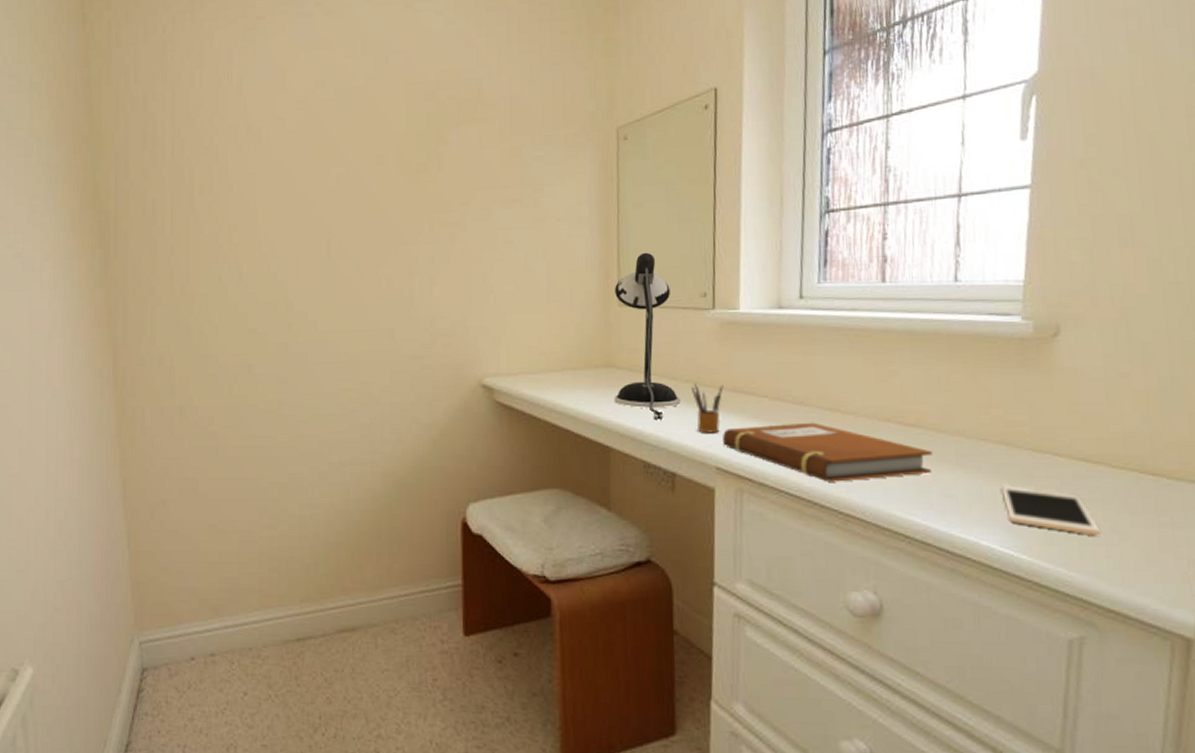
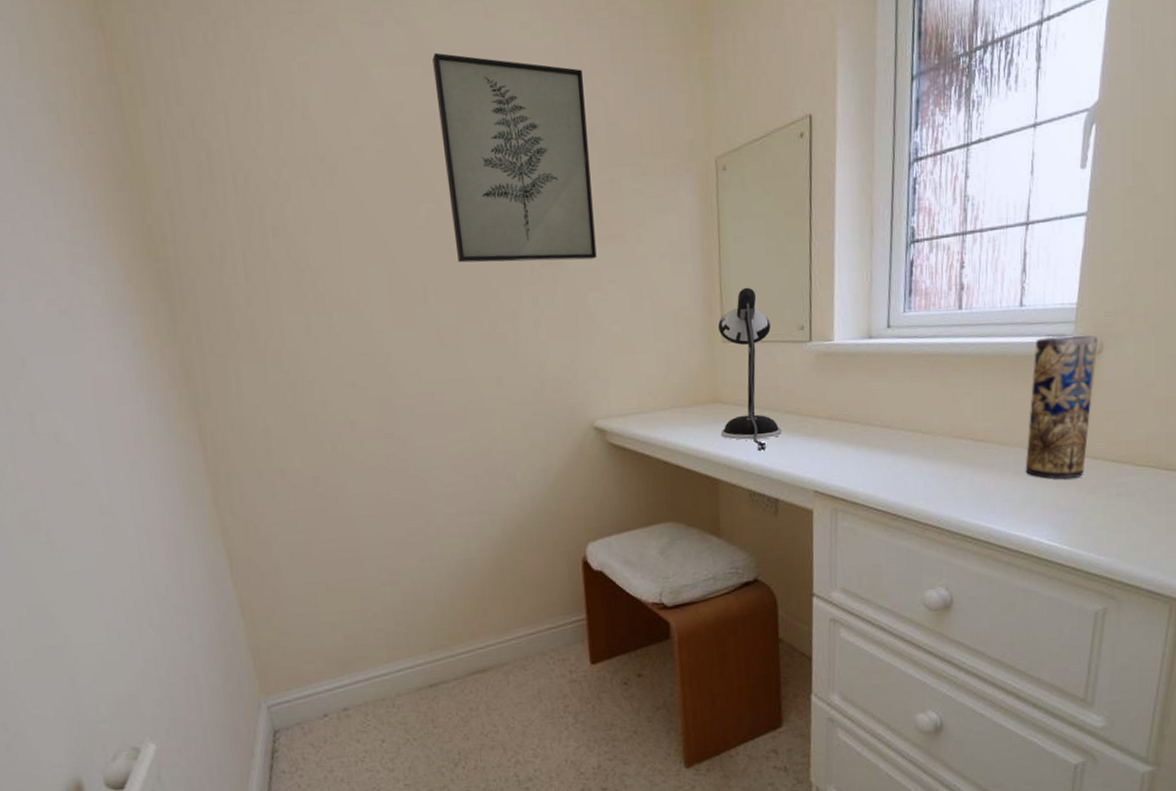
wall art: none [354,37,494,222] -> present [432,52,597,263]
pencil box: present [691,383,724,433] -> none [791,413,820,460]
notebook: present [723,422,933,482] -> none [820,443,997,497]
vase: none [968,315,1053,477] -> present [1025,335,1098,480]
cell phone: present [1001,486,1099,536] -> none [1050,487,1123,525]

